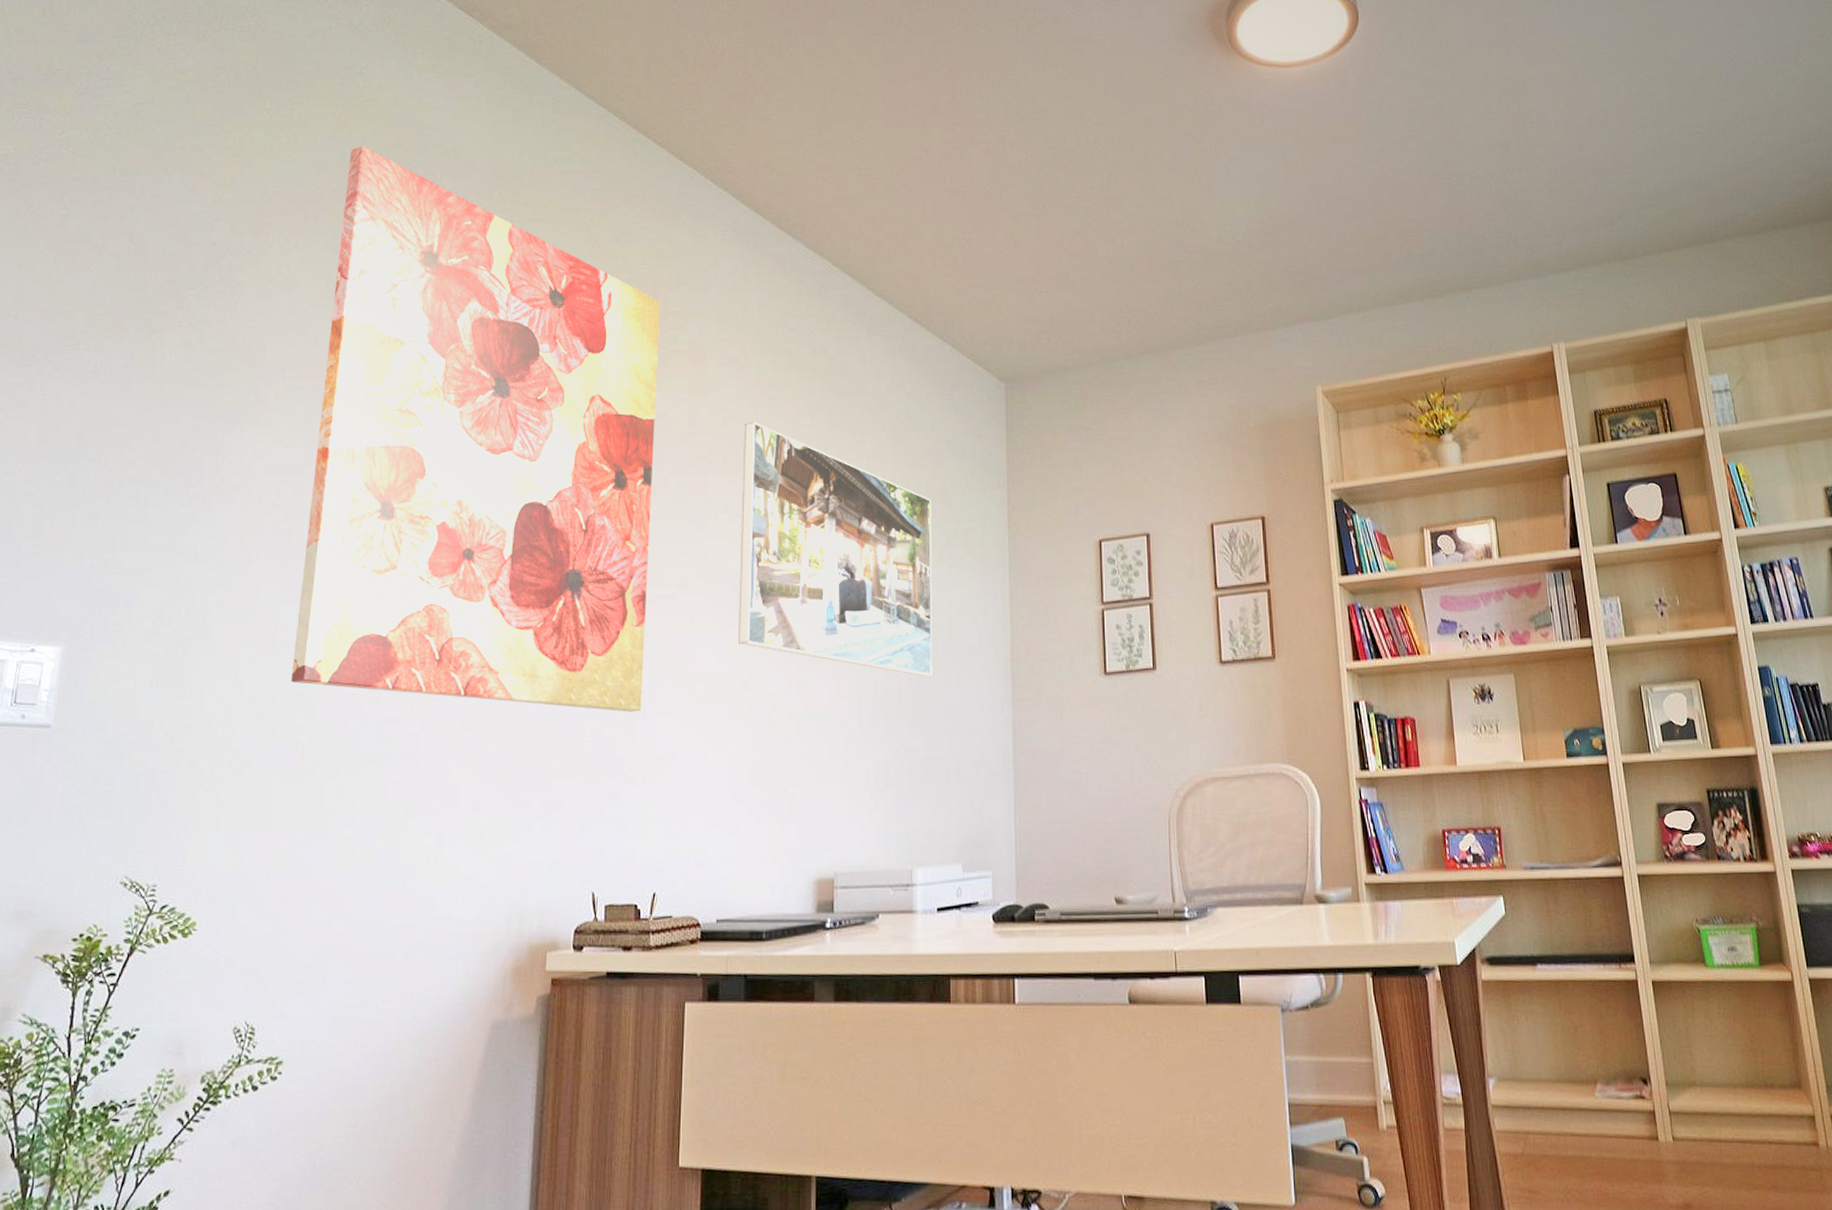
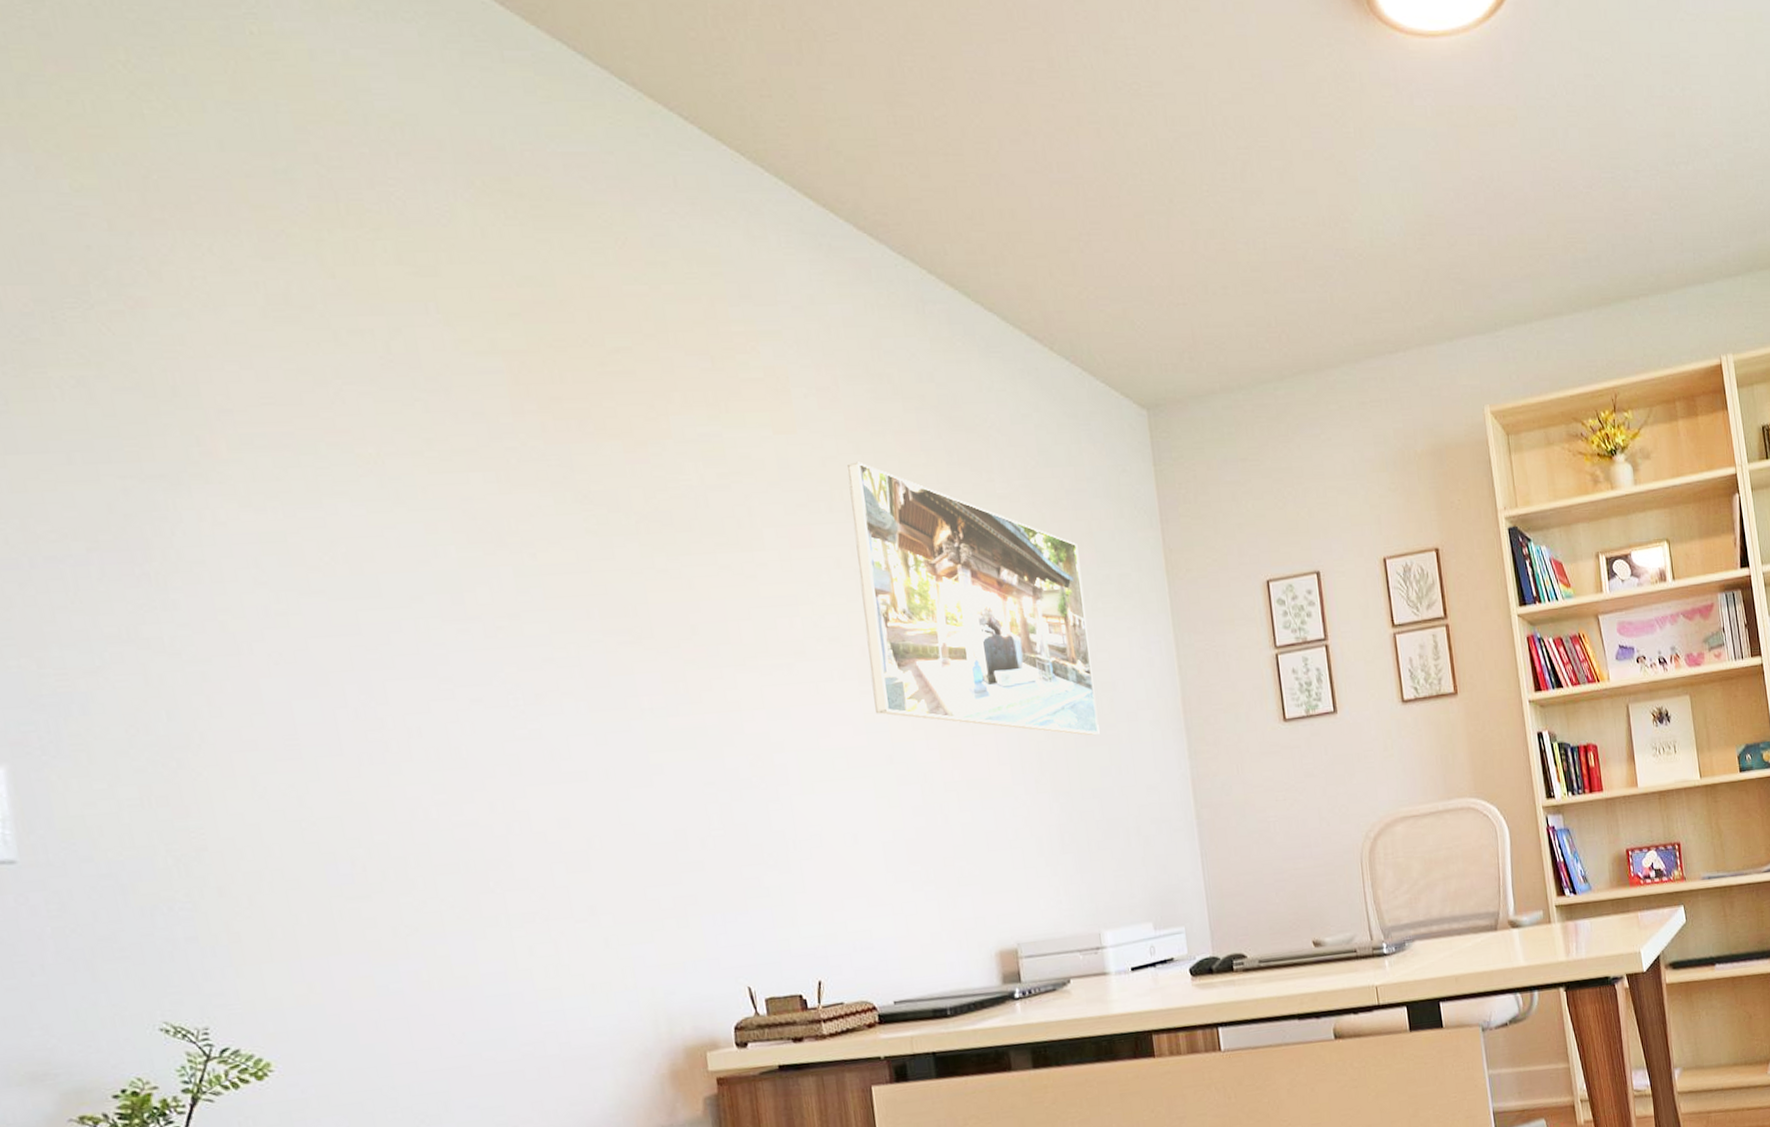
wall art: present [291,146,661,712] -> none [259,115,774,796]

